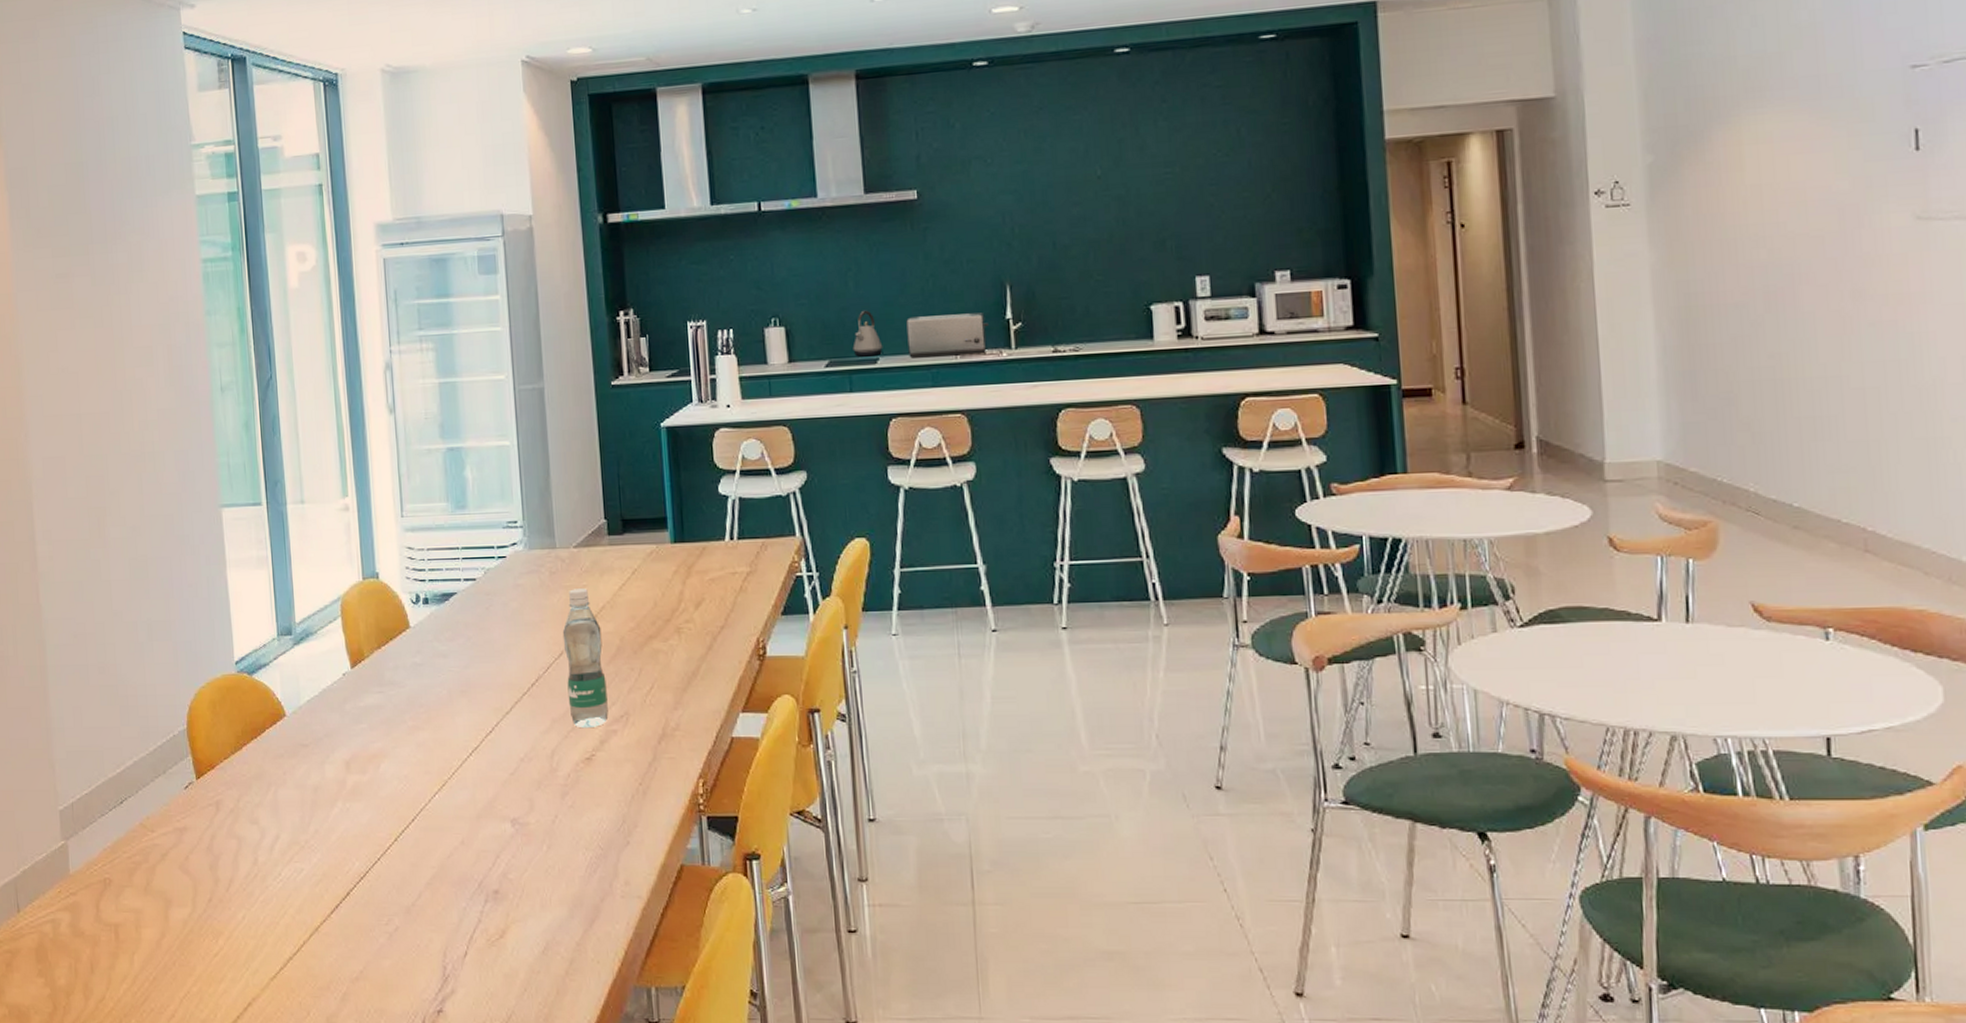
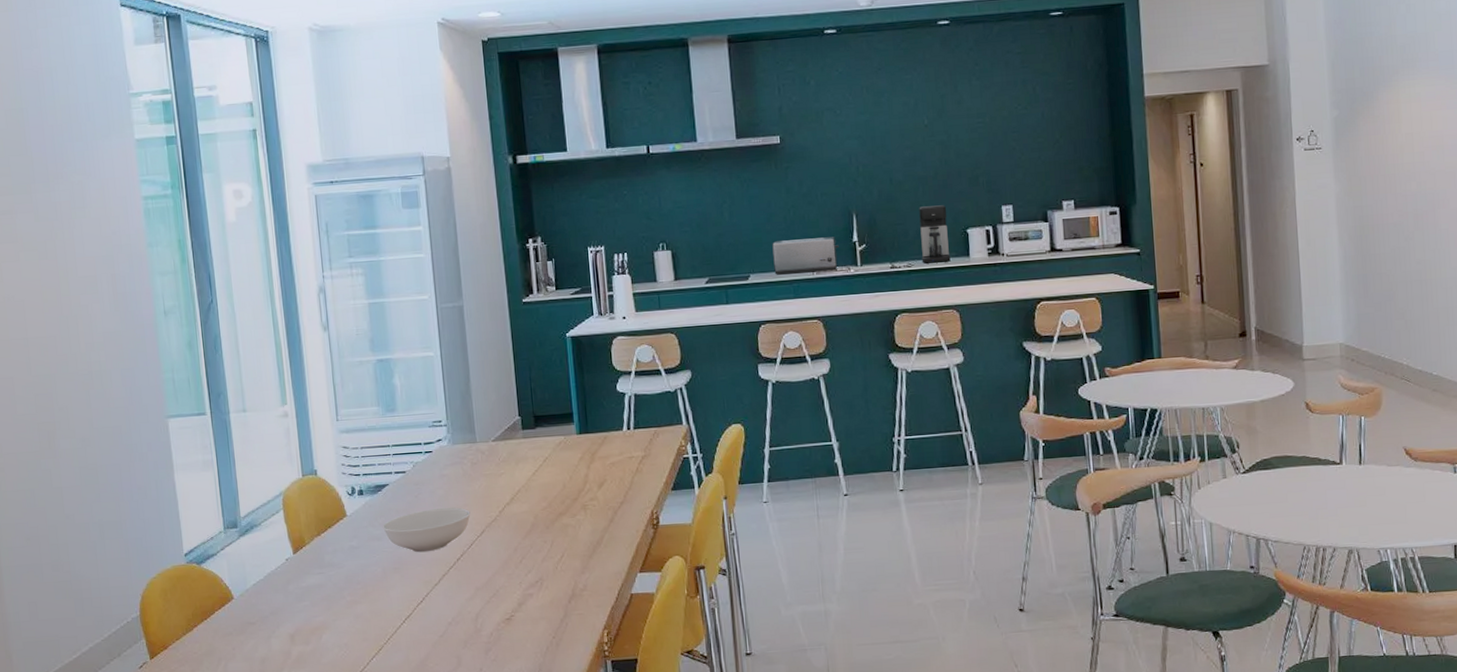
bowl: none [449,623,548,674] -> present [383,507,471,553]
bottle: present [562,588,609,729] -> none [483,476,525,594]
kettle: present [853,310,883,358] -> none [728,235,753,276]
coffee maker: none [1089,275,1129,347] -> present [919,205,951,264]

